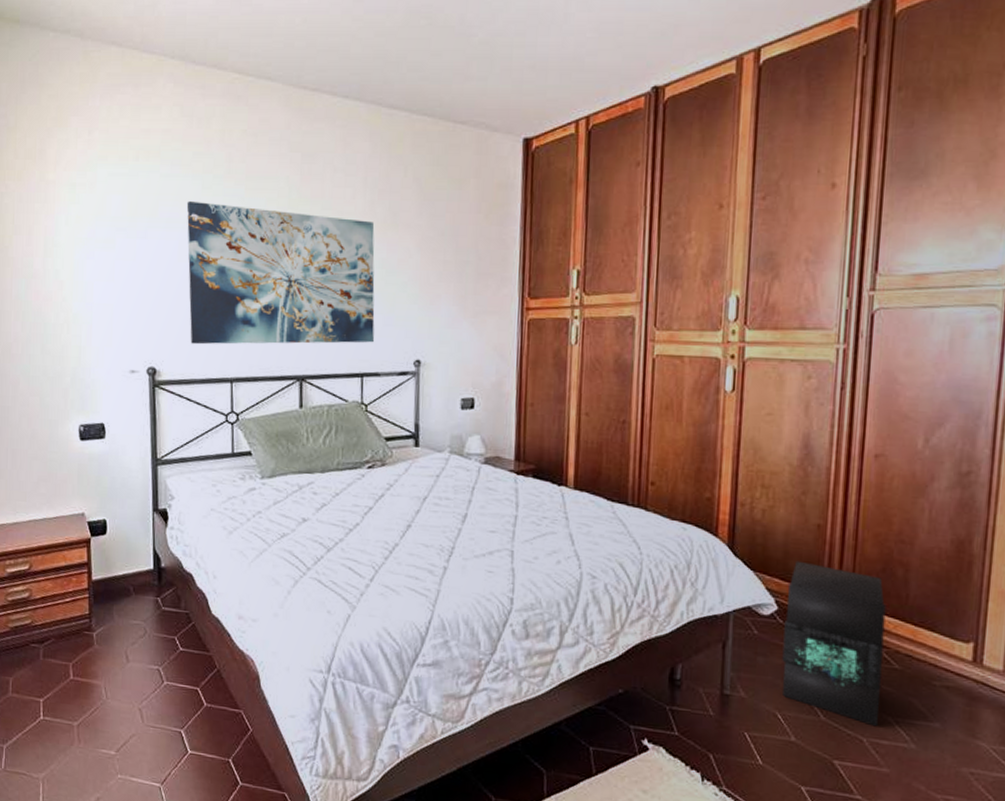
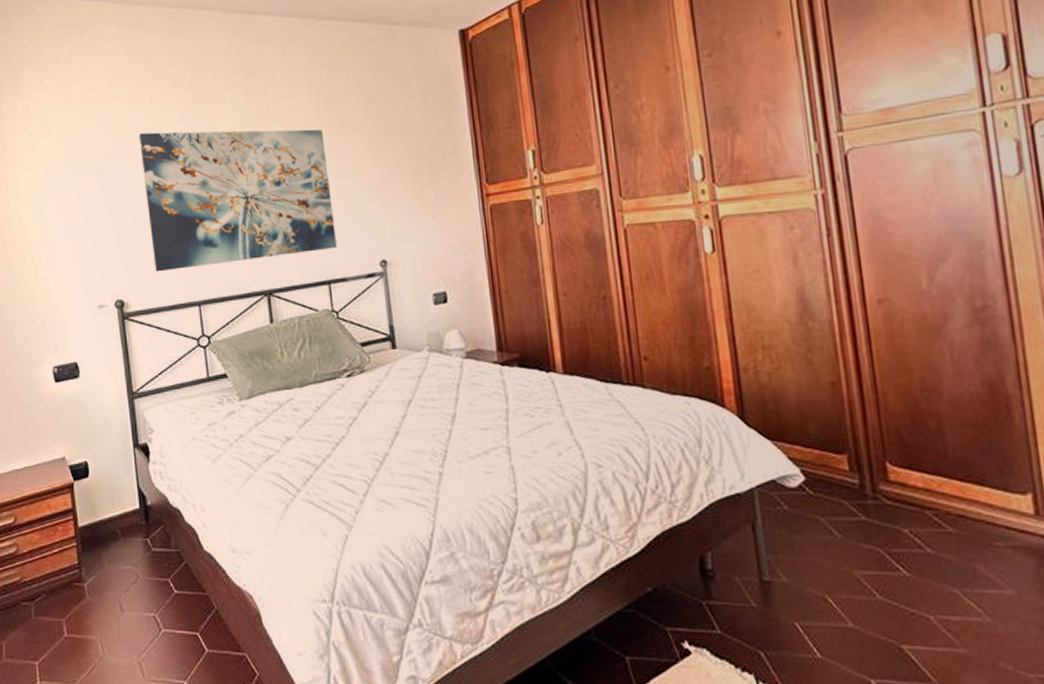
speaker: present [782,561,886,727] -> none [812,423,944,601]

